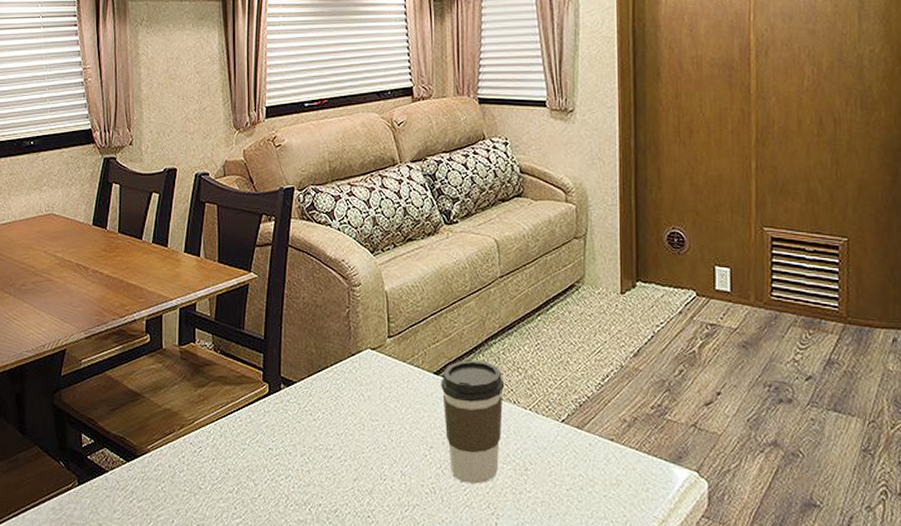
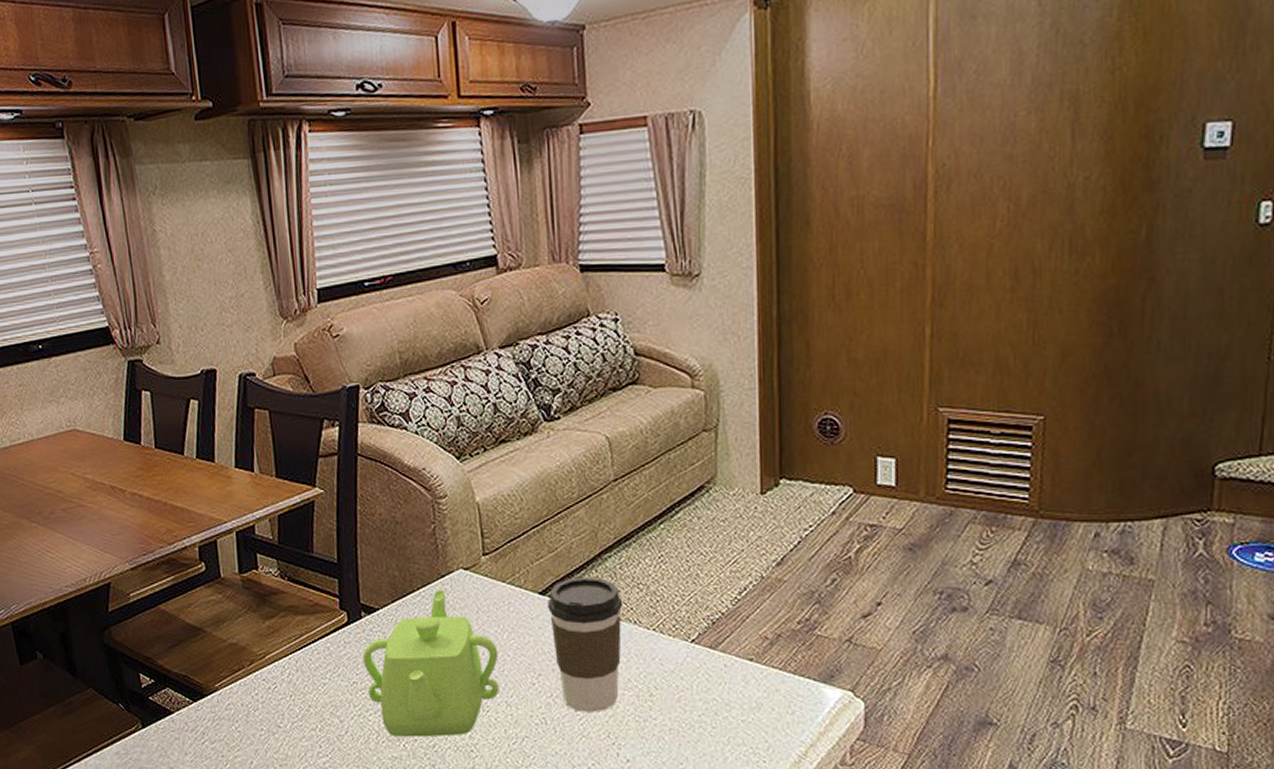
teapot: none [279,366,397,502] -> present [363,589,499,737]

